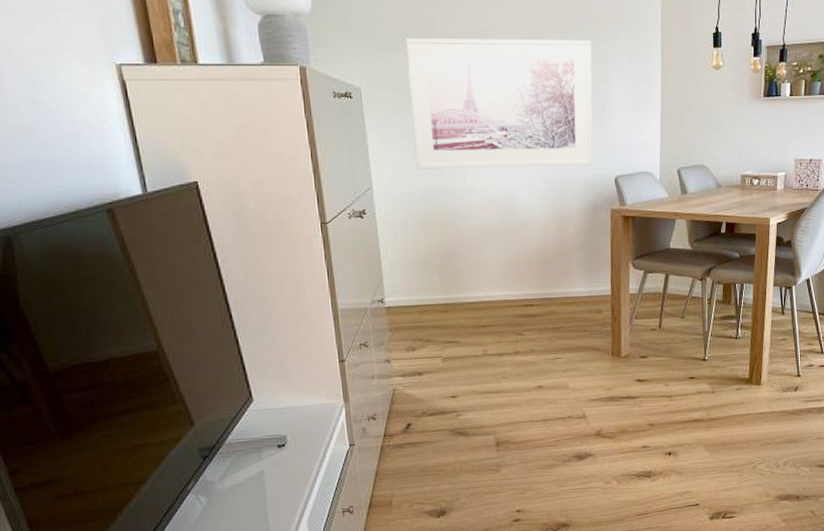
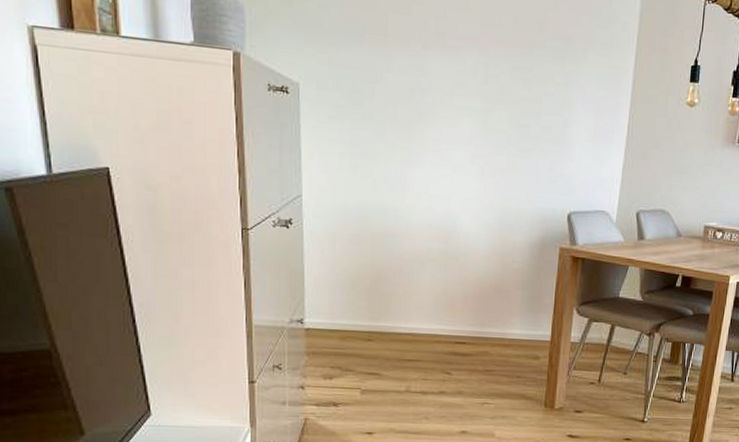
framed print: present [406,38,593,169] -> none [352,33,558,198]

